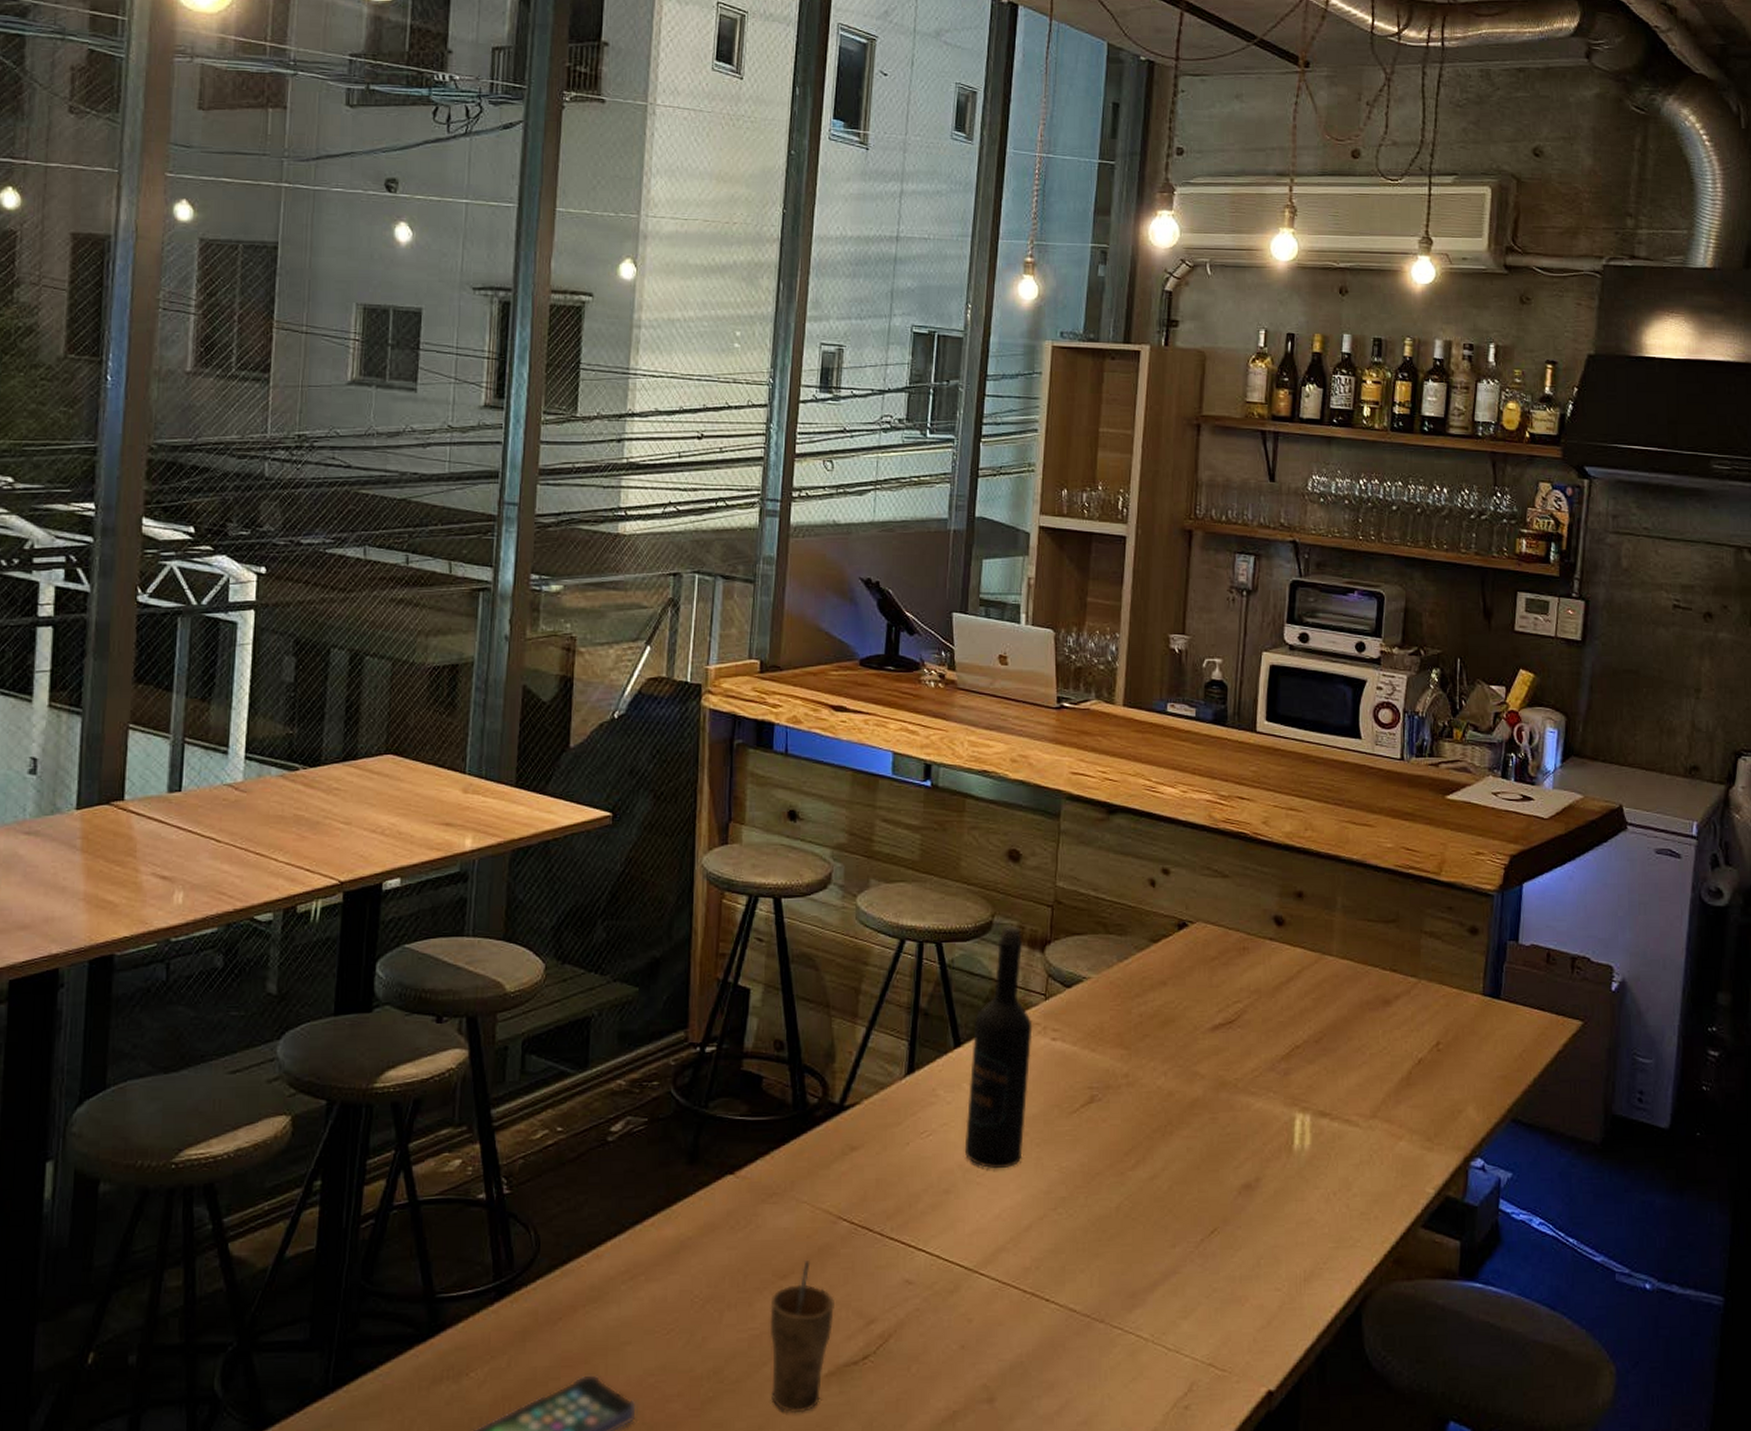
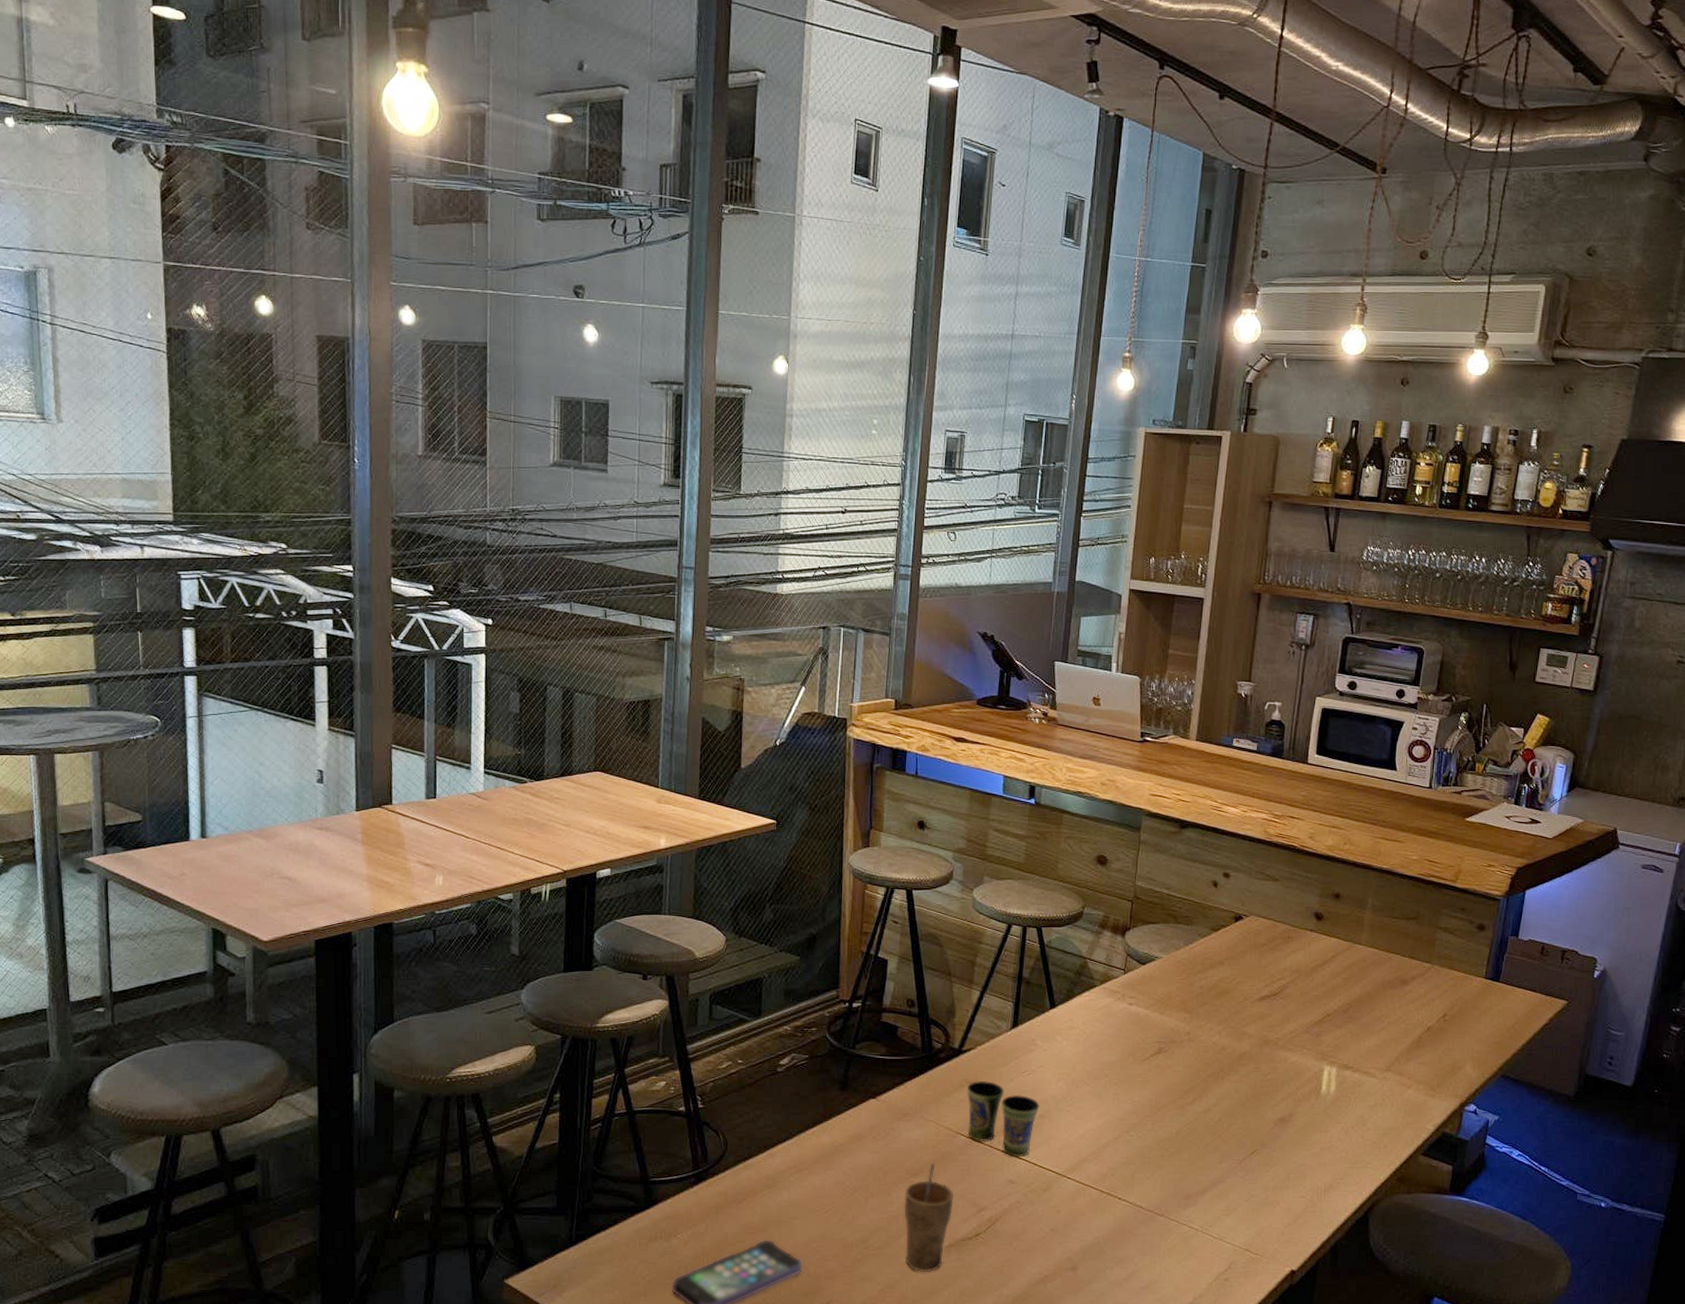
cup: none [850,1146,944,1249] -> present [967,1081,1041,1158]
wine bottle: present [964,926,1033,1169] -> none [1057,916,1114,1101]

